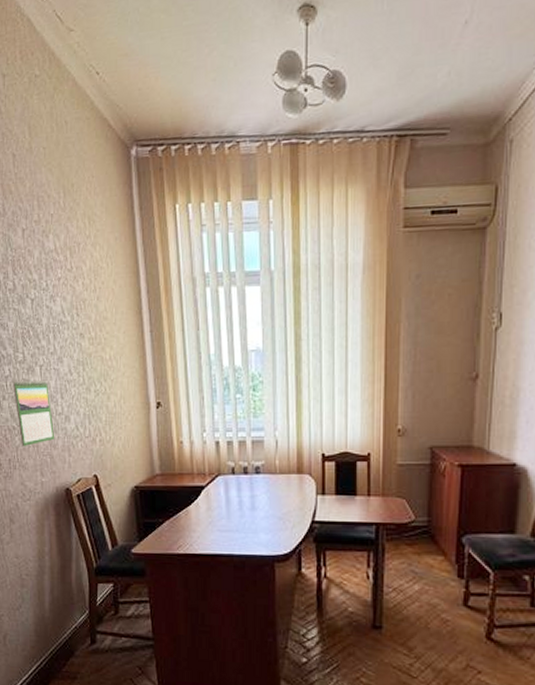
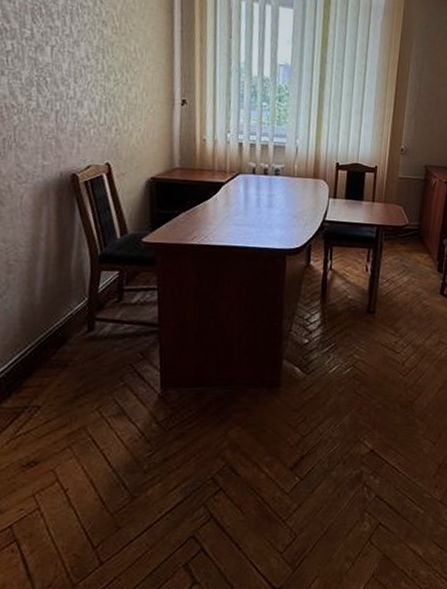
calendar: present [13,380,55,446] -> none [15,56,64,127]

